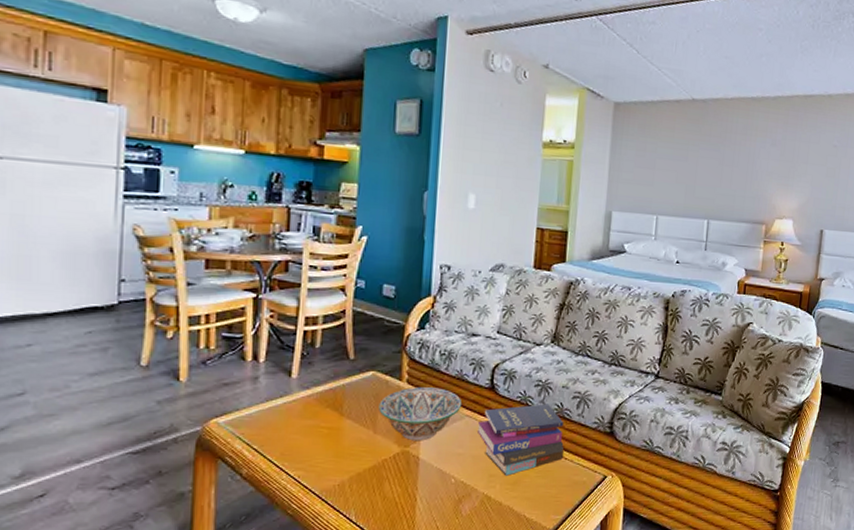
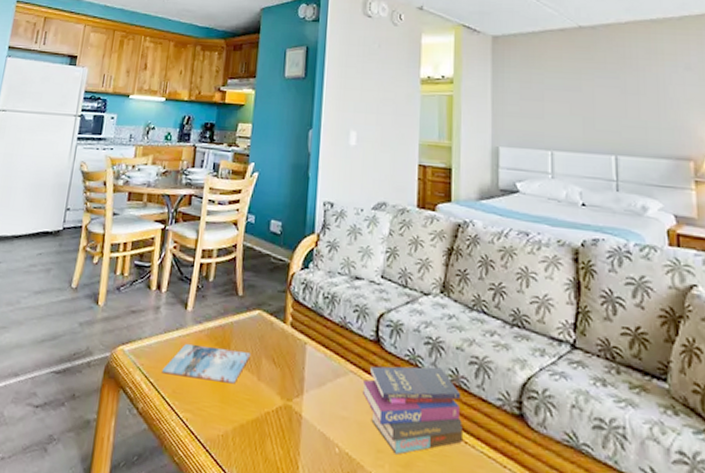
magazine: none [266,408,366,440] -> present [161,343,251,384]
decorative bowl: present [379,387,463,441] -> none [263,332,346,396]

